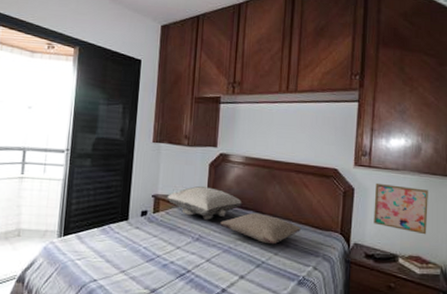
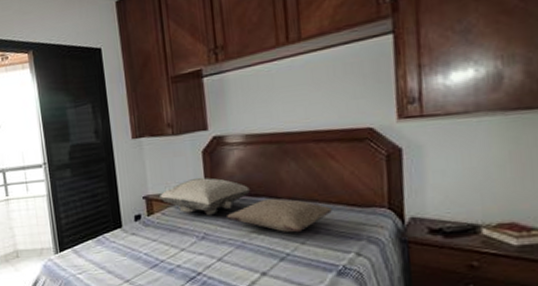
wall art: present [374,182,428,235] -> none [434,131,524,194]

